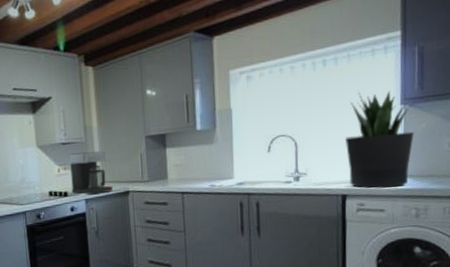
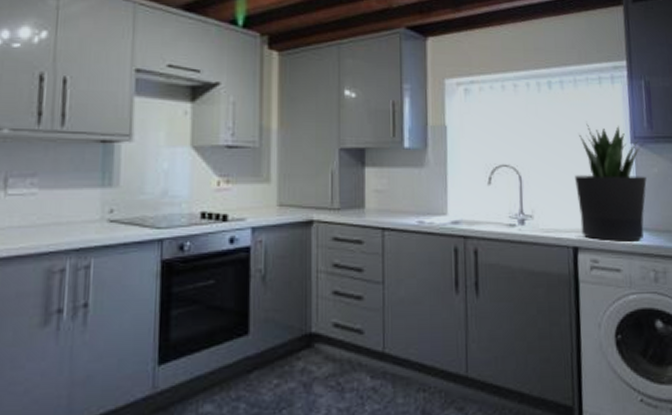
coffee maker: present [69,151,113,195] -> none [233,161,291,222]

